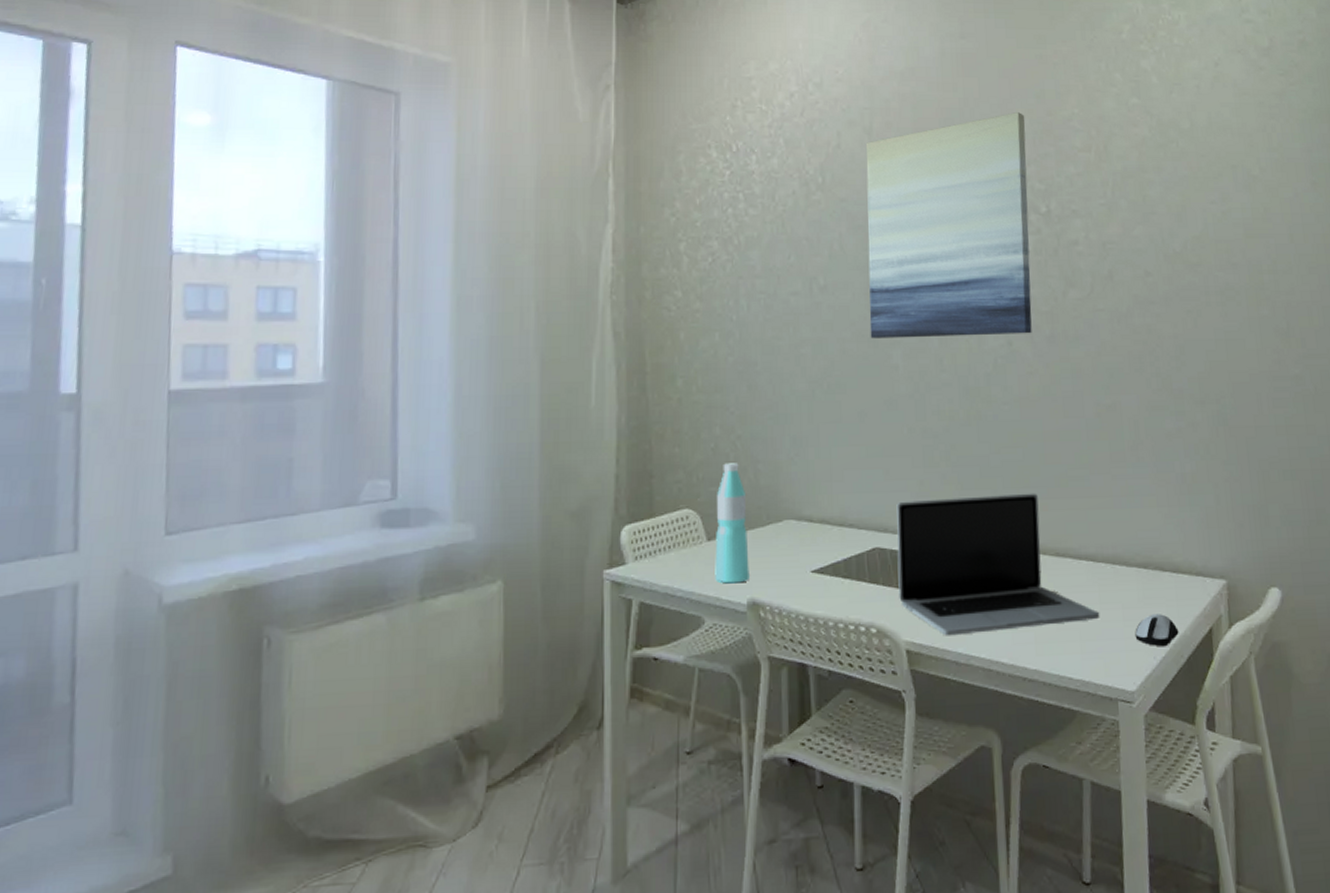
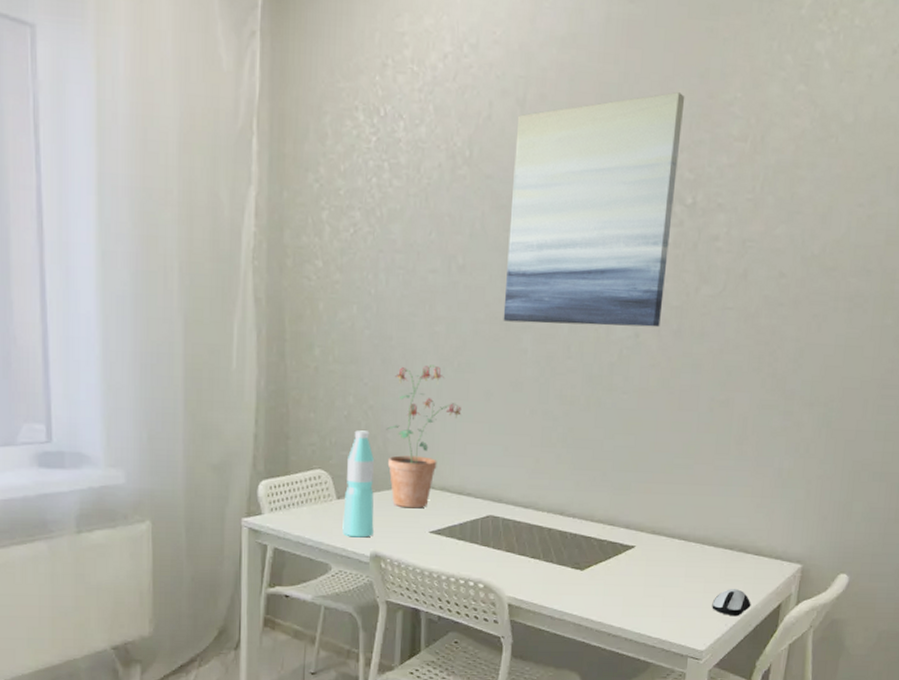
potted plant: none [756,388,835,546] -> present [386,365,462,509]
laptop: present [896,493,1100,636] -> none [506,476,684,595]

